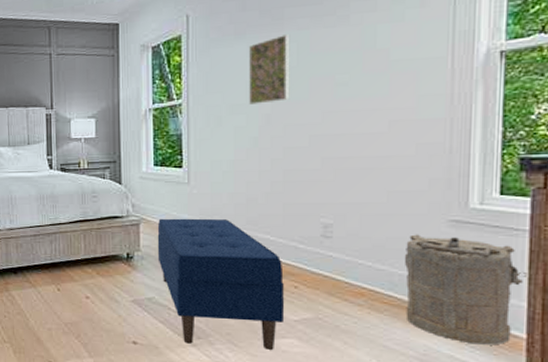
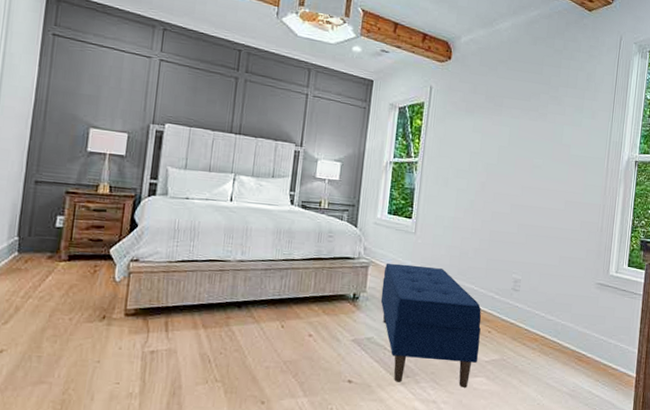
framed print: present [249,34,290,105] -> none [470,119,506,173]
laundry hamper: present [404,234,530,345] -> none [563,292,641,383]

